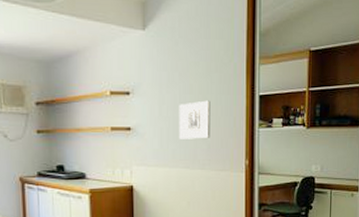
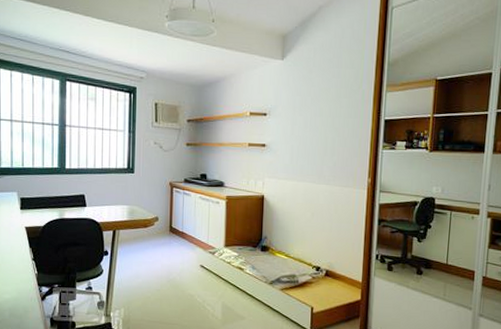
wall art: present [179,100,210,139] -> none [308,123,338,157]

